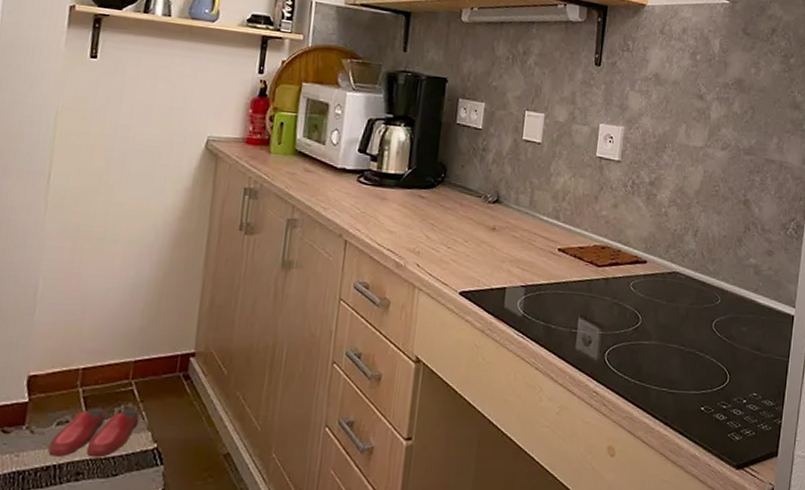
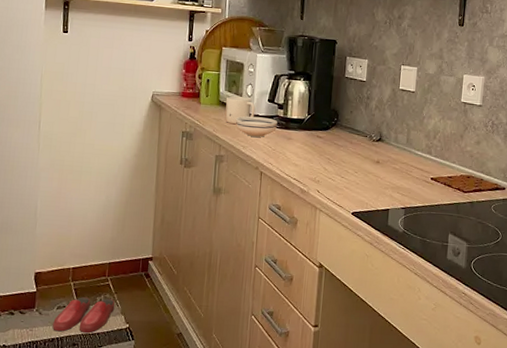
mug: none [301,144,342,180] -> present [225,96,256,125]
bowl: none [314,169,370,197] -> present [235,116,278,137]

